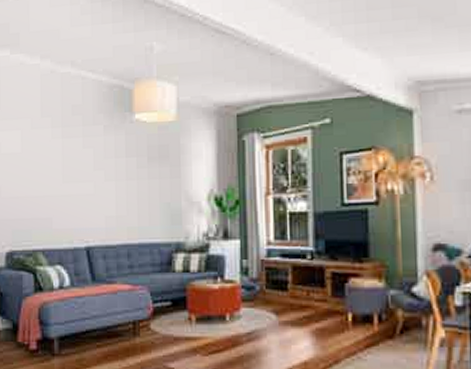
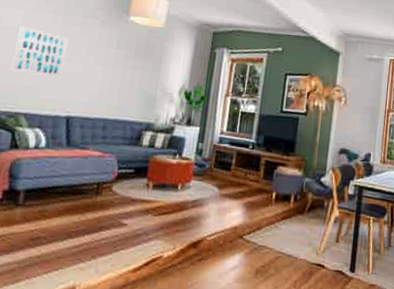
wall art: none [19,149,73,205] -> present [10,26,69,79]

